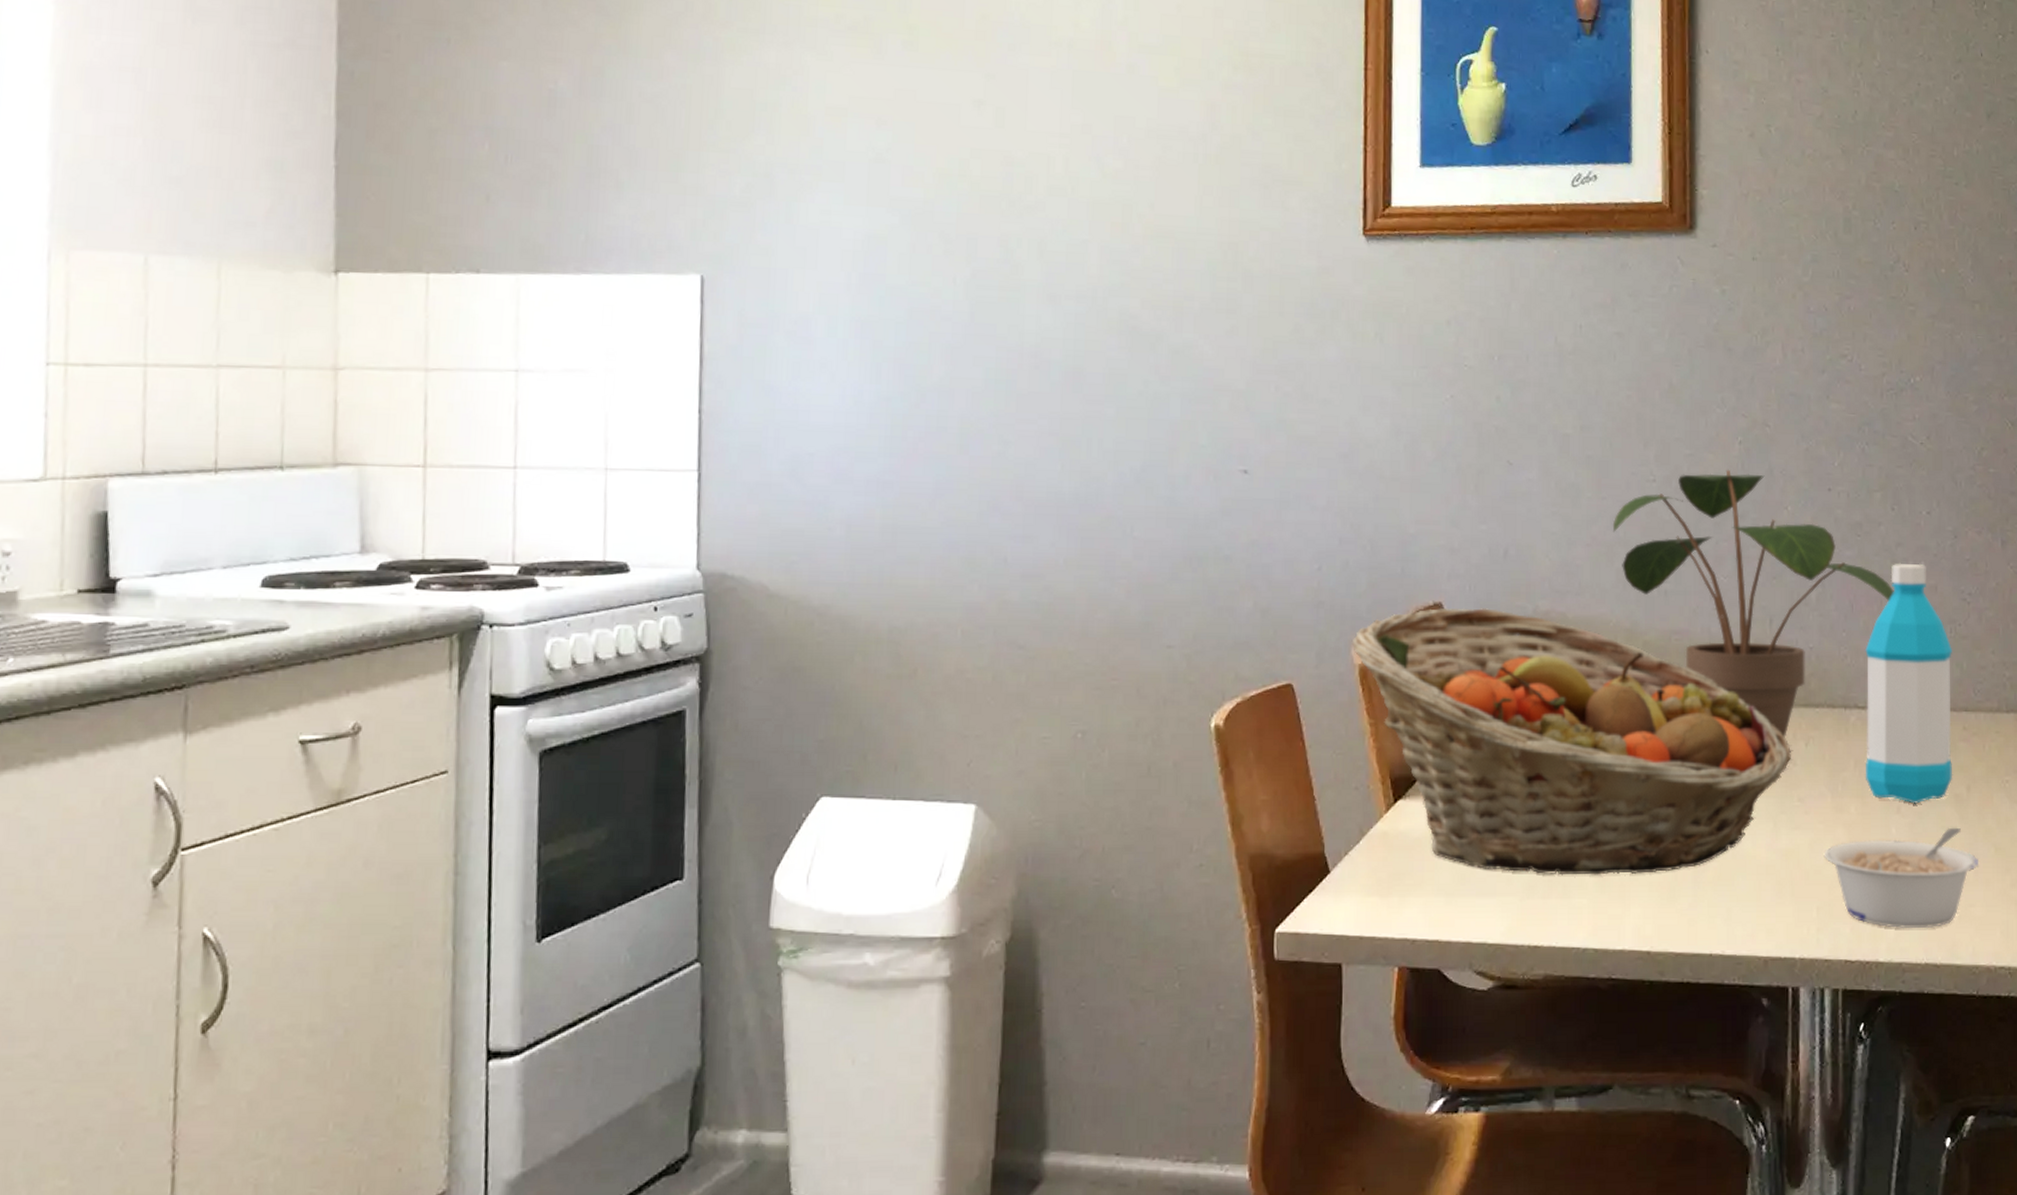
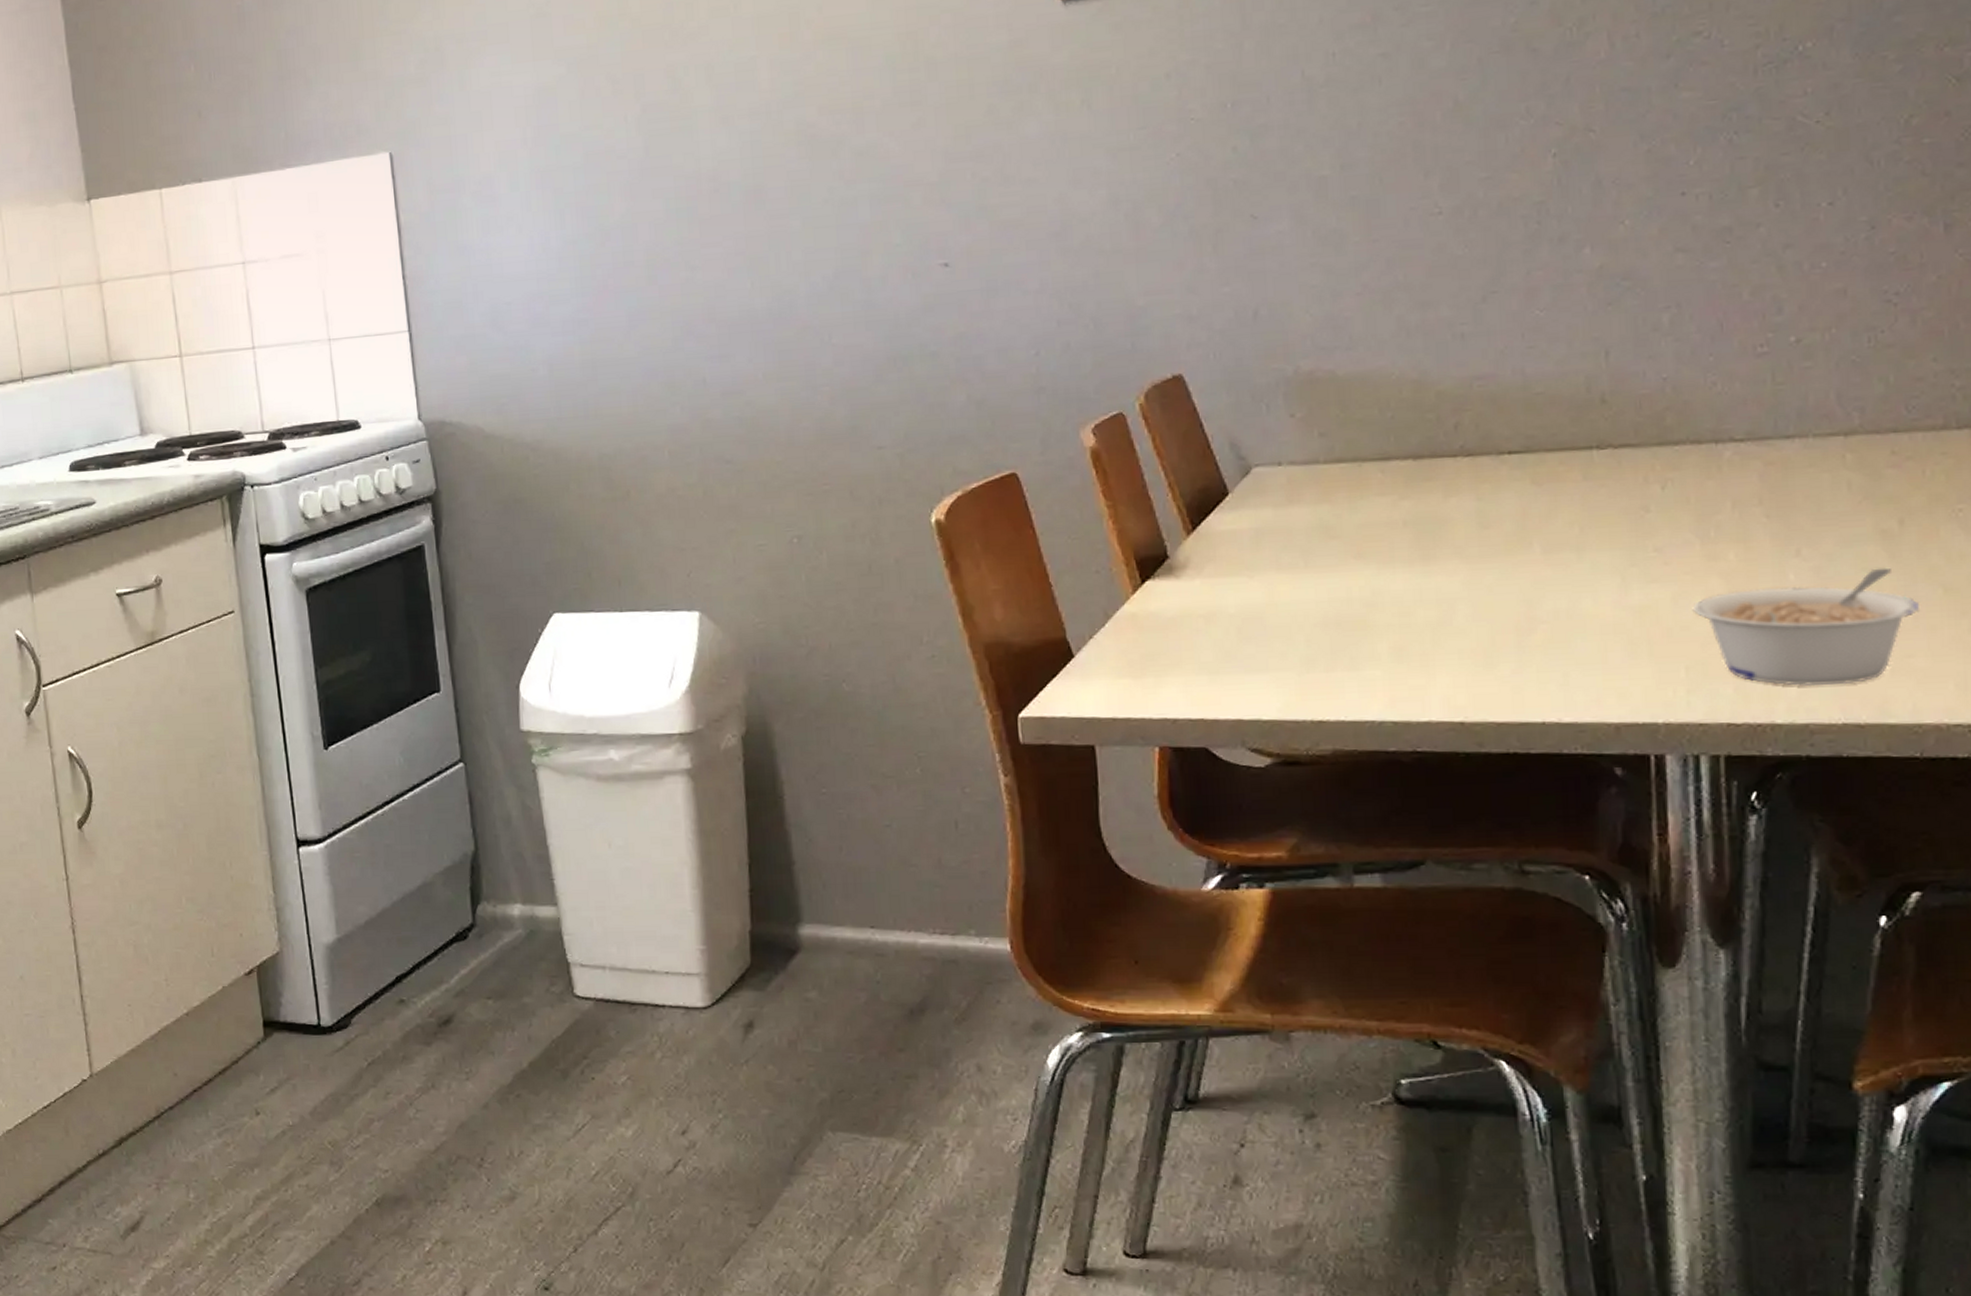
fruit basket: present [1353,608,1791,875] -> none [1081,374,1642,647]
potted plant: present [1612,469,1894,737] -> none [1388,187,1782,482]
water bottle: present [1865,563,1953,804] -> none [1742,265,1878,545]

